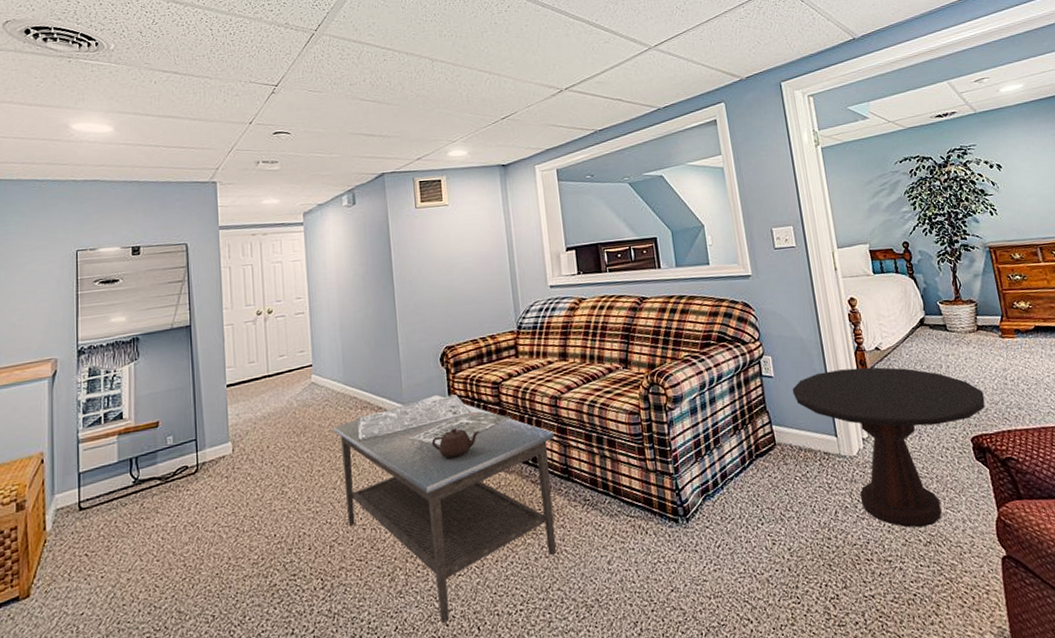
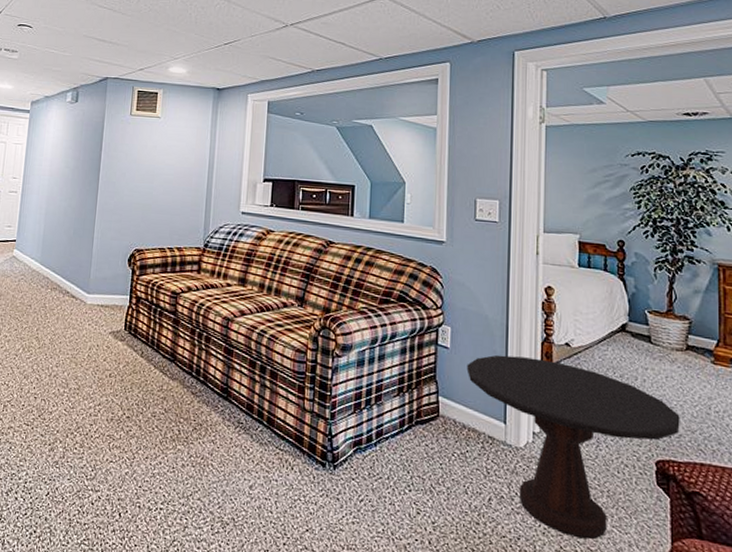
coffee table: present [332,394,557,624] -> none [23,292,221,502]

